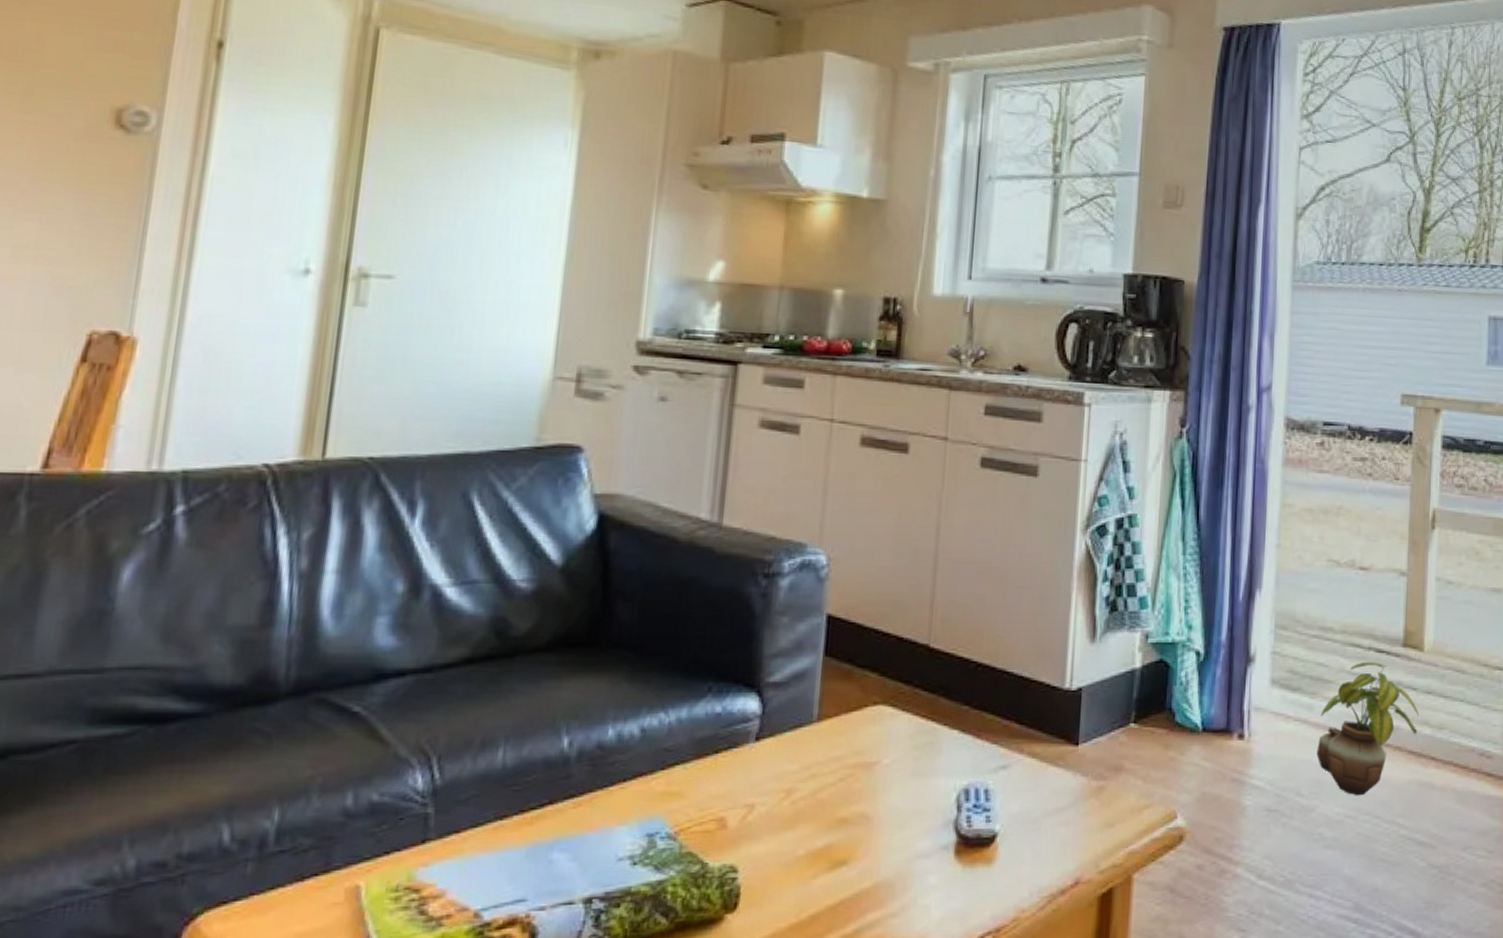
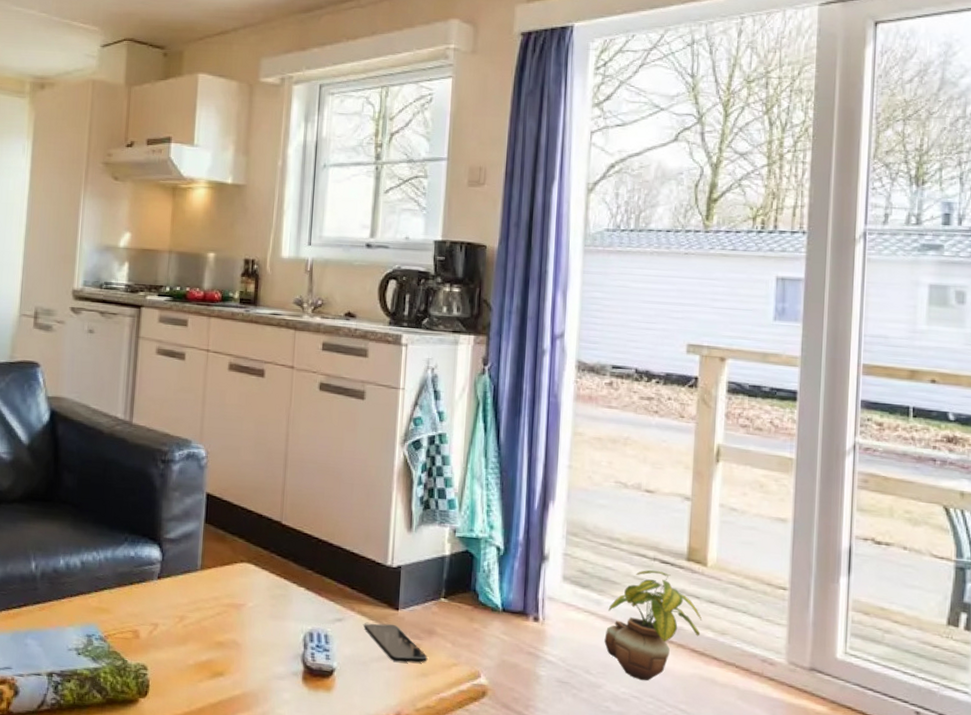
smartphone: none [1034,765,1114,813] -> present [364,623,428,662]

